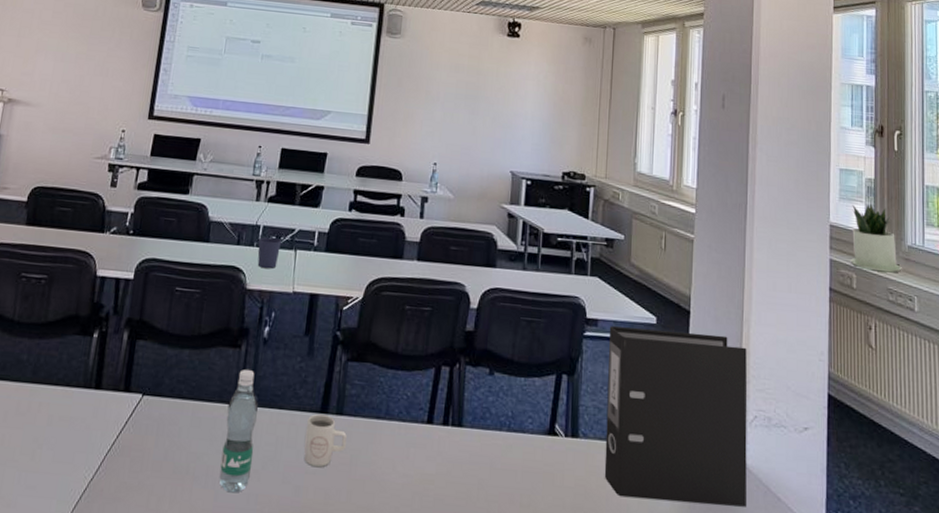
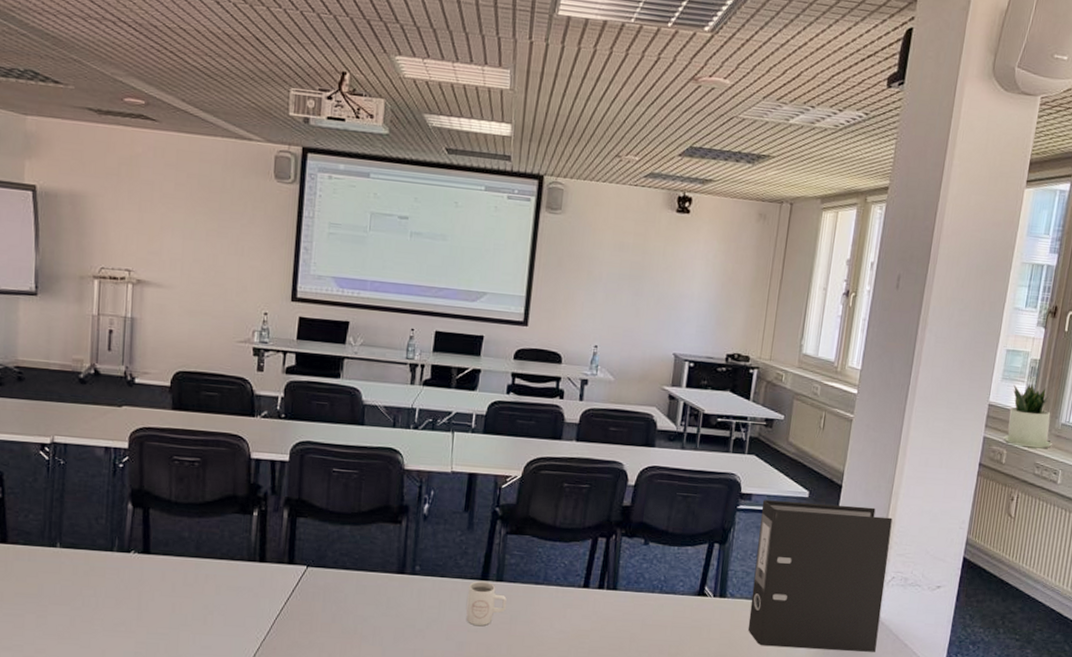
bottle: present [219,369,258,493] -> none [386,542,421,649]
dixie cup: present [257,237,281,269] -> none [414,420,438,450]

